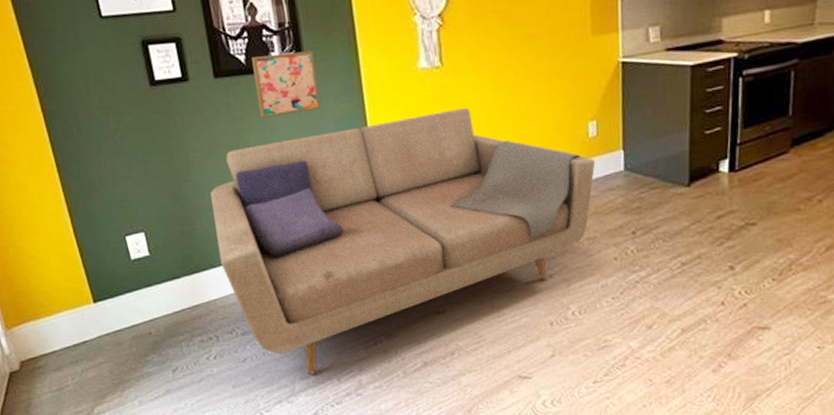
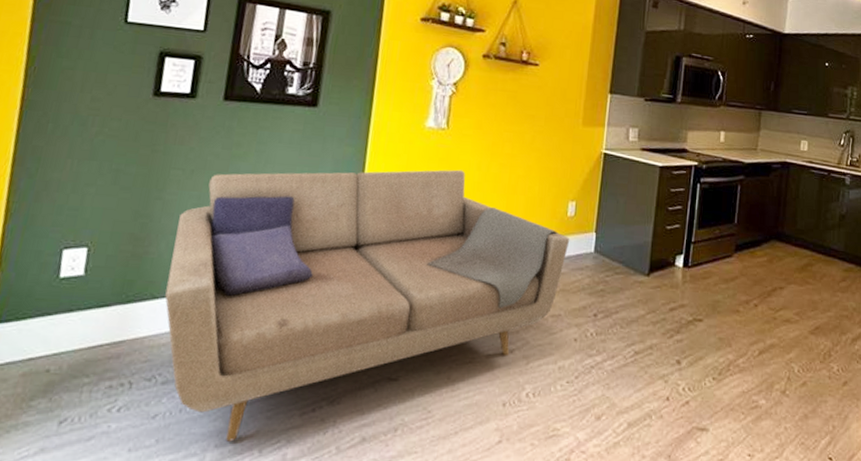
wall art: present [252,50,321,118] -> none [259,88,330,149]

